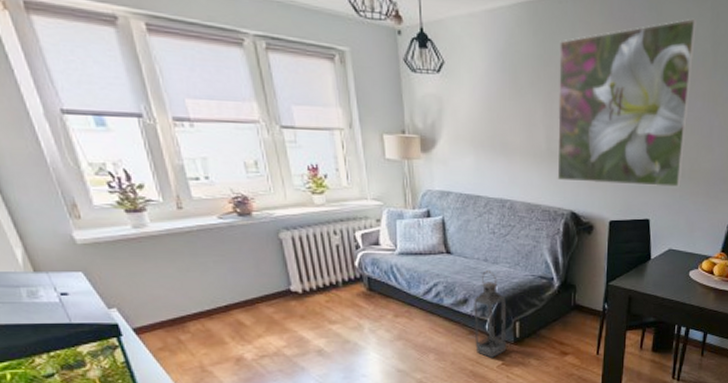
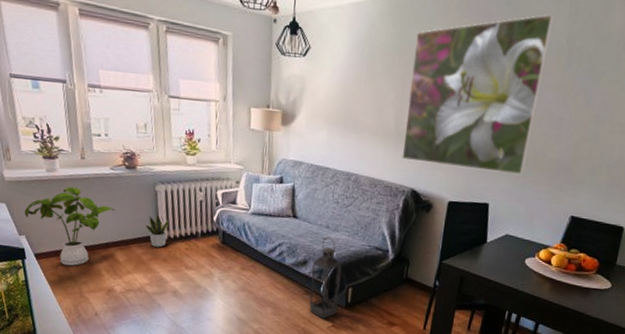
house plant: none [110,243,232,337] -> present [24,186,115,266]
potted plant: none [273,265,302,303] -> present [146,214,170,248]

